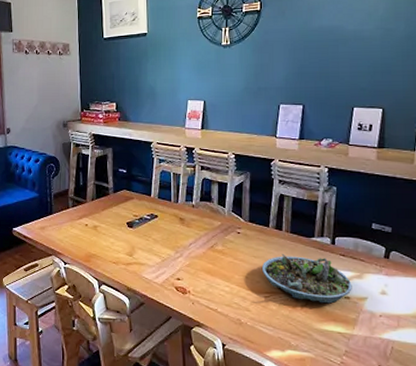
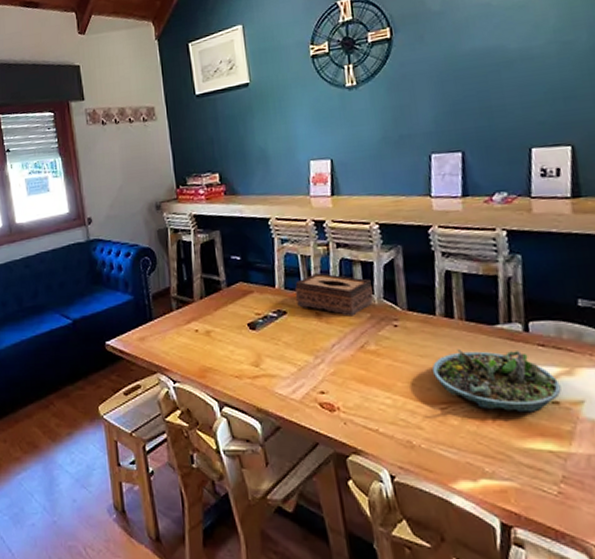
tissue box: none [166,188,224,223] -> present [295,273,374,317]

